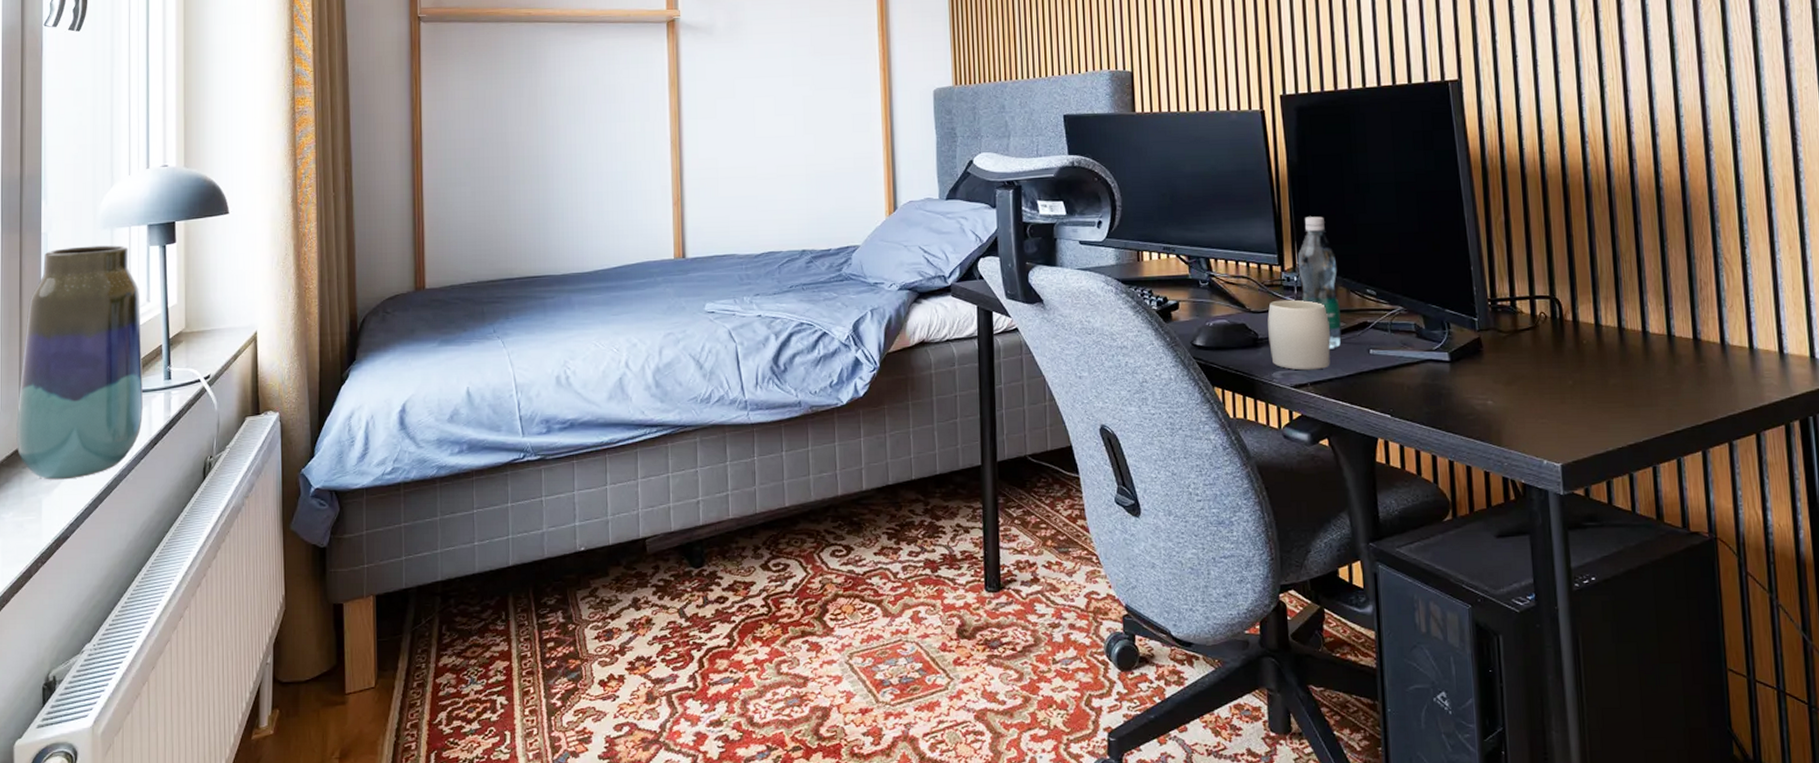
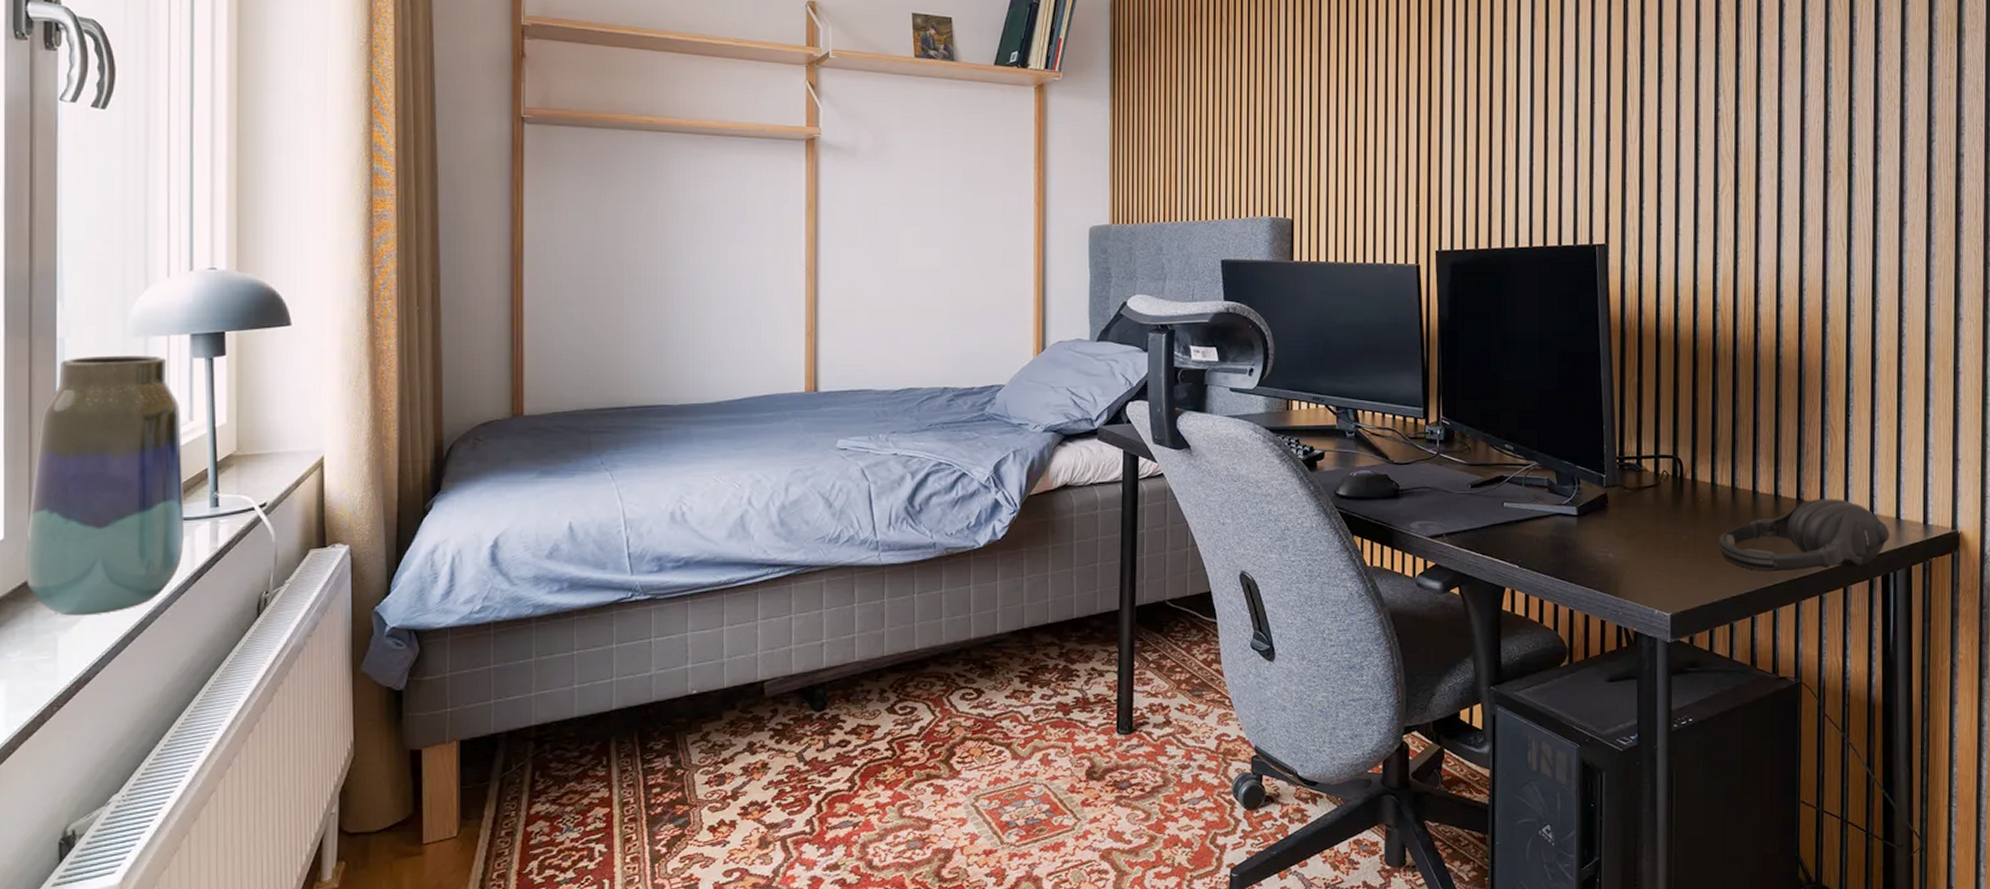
mug: present [1267,299,1331,371] -> none [1408,452,1469,522]
bottle: present [1297,216,1342,349] -> none [1441,372,1479,502]
headphones: none [1608,337,1805,418] -> present [1718,499,1890,572]

